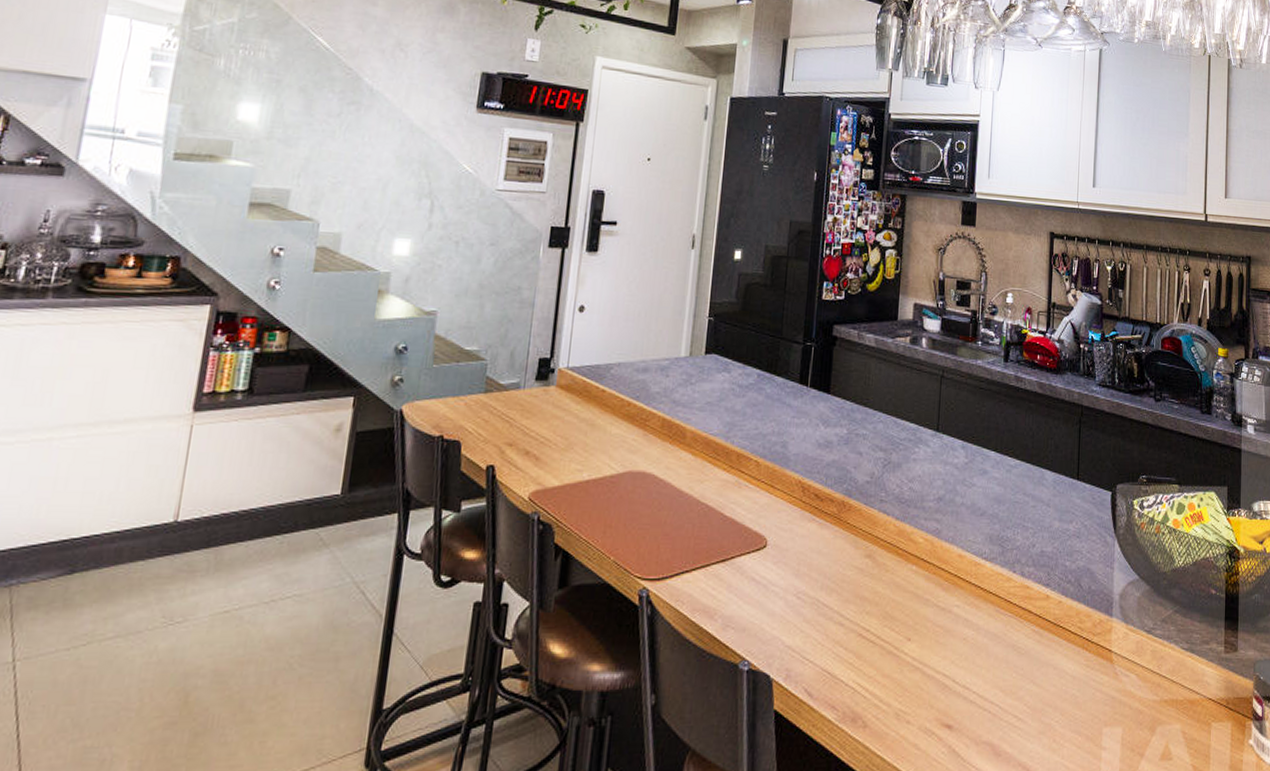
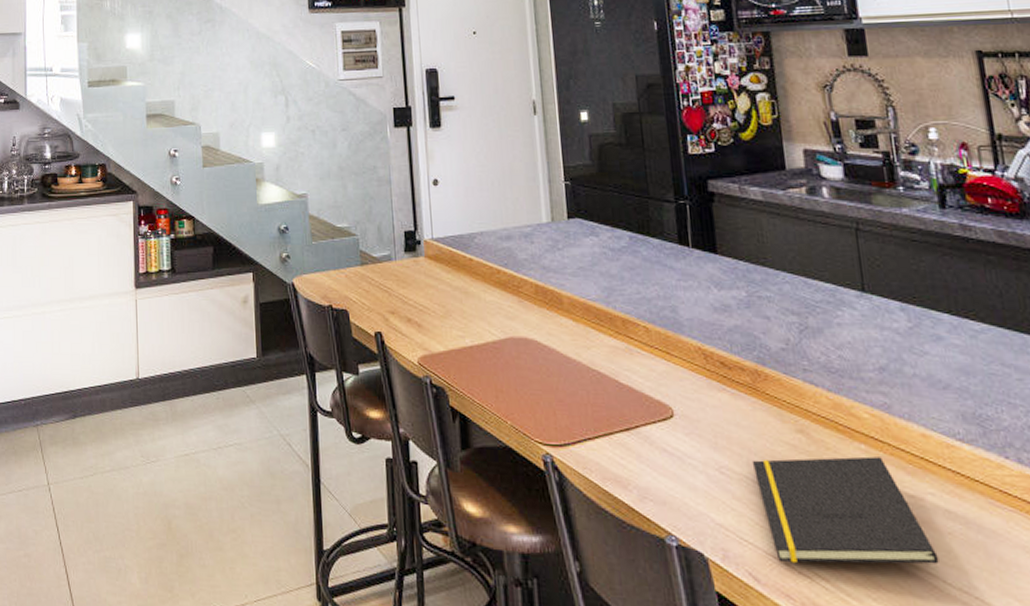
notepad: none [825,576,953,677] -> present [751,456,939,564]

